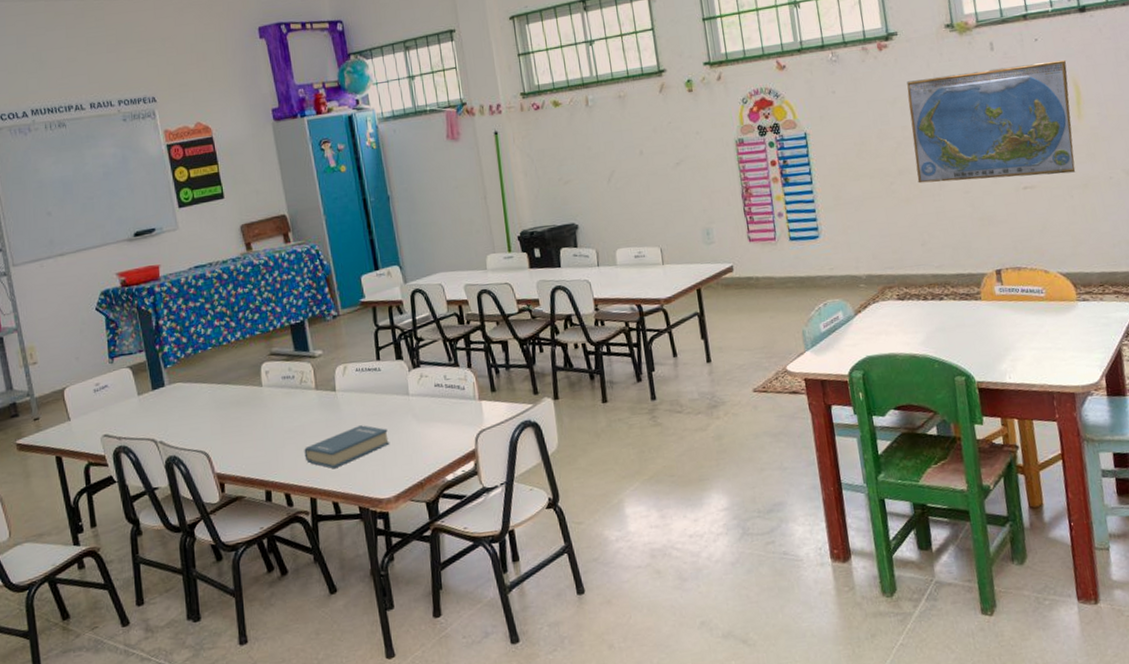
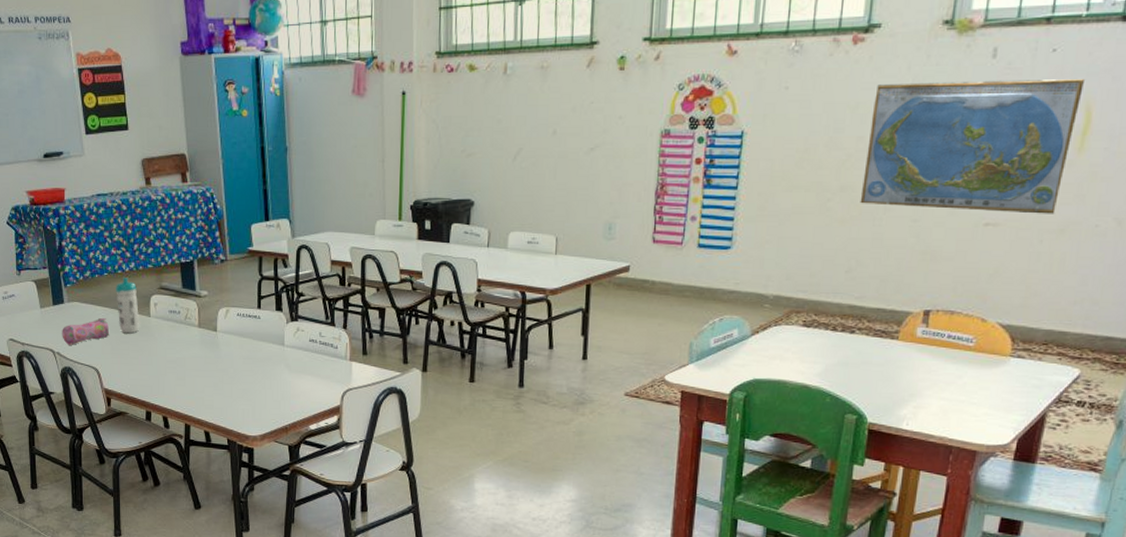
pencil case: none [164,396,217,432] -> present [62,318,109,345]
water bottle: none [221,348,252,409] -> present [116,277,140,334]
book: present [304,425,390,469] -> none [183,366,262,402]

